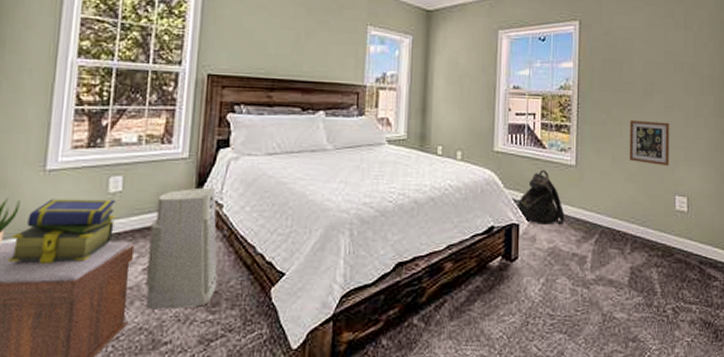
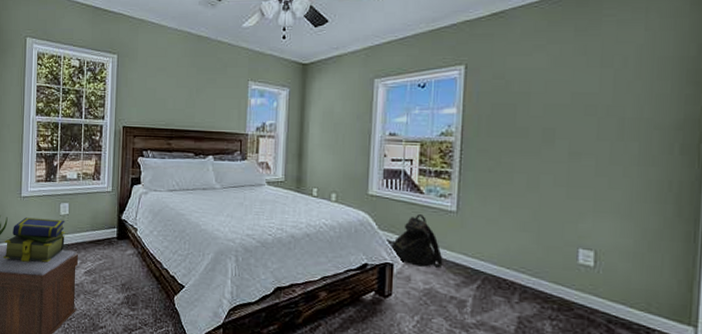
air purifier: present [146,187,217,310] -> none [87,214,135,304]
picture frame: present [629,119,670,167] -> none [520,167,576,218]

